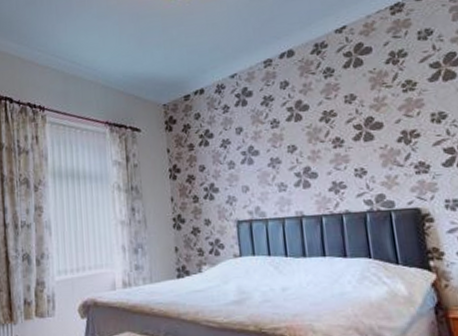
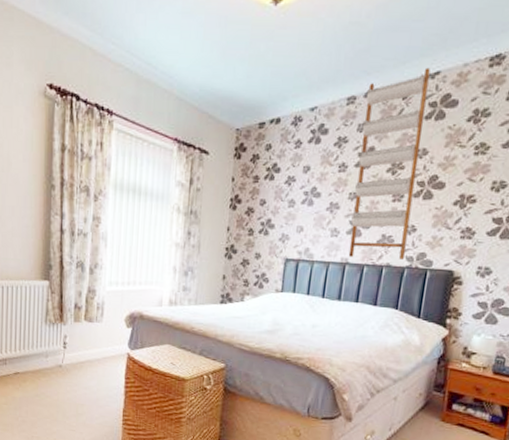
shelf: none [280,24,362,210] -> present [348,67,431,260]

